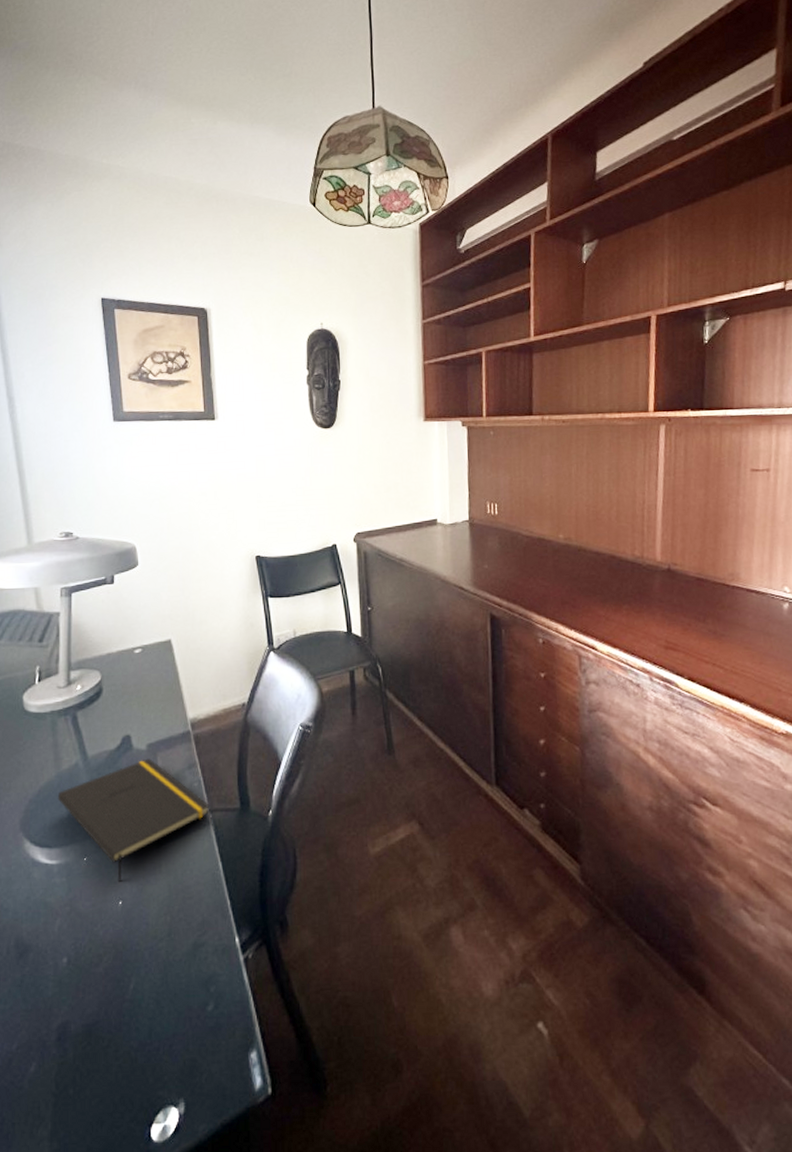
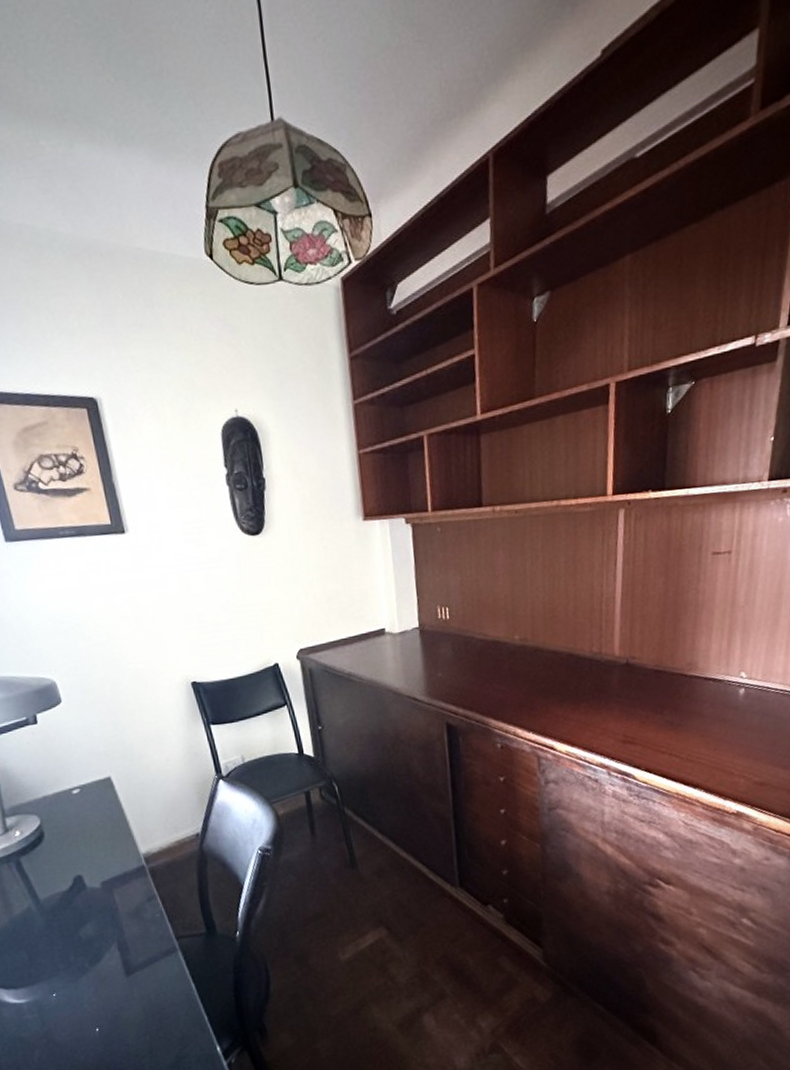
notepad: present [57,758,210,882] -> none [14,895,176,1012]

